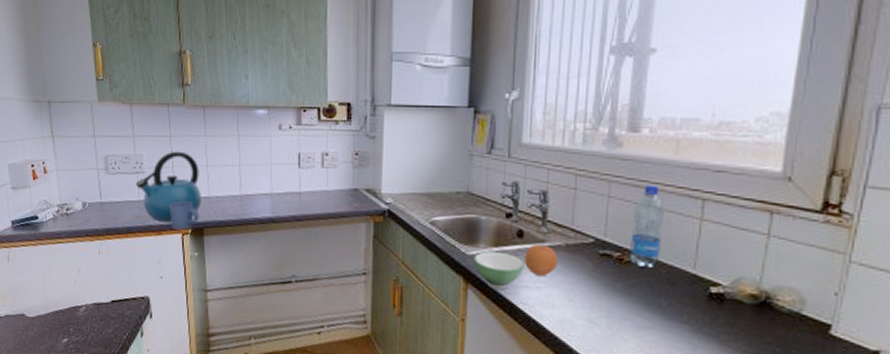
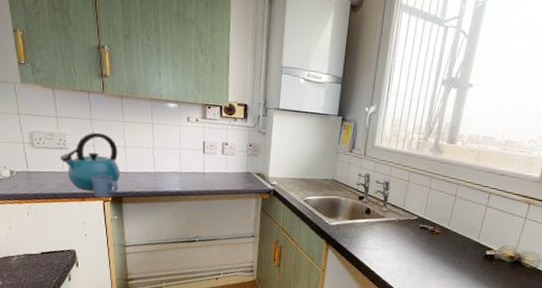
bowl: present [473,250,526,289] -> none [334,222,370,250]
fruit: present [524,243,558,277] -> none [369,218,392,242]
bottle: present [630,185,664,269] -> none [439,182,465,238]

